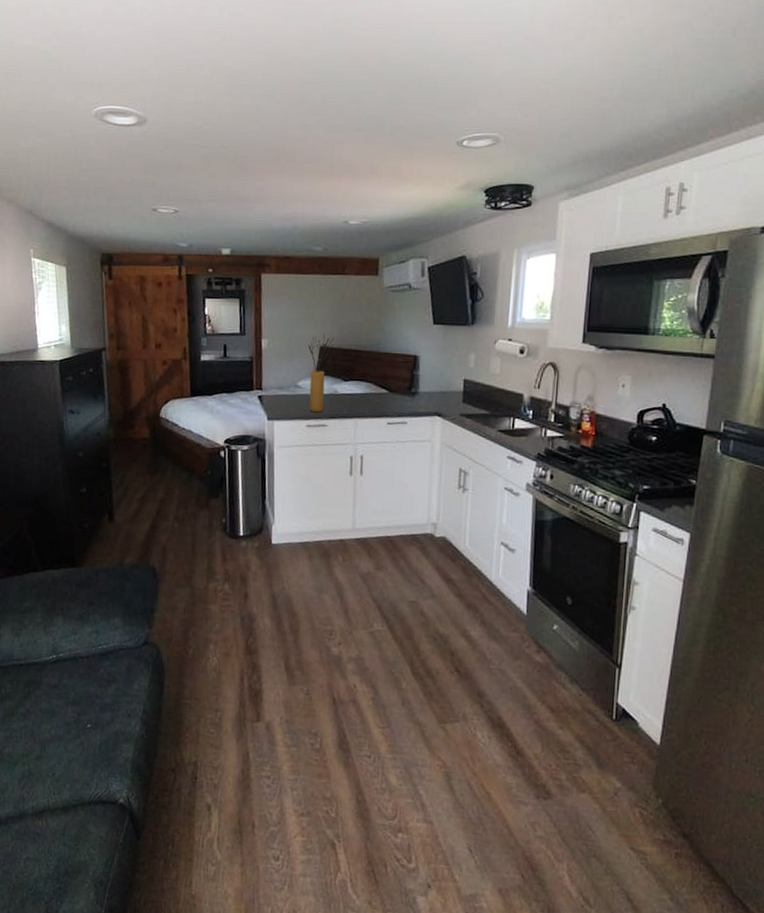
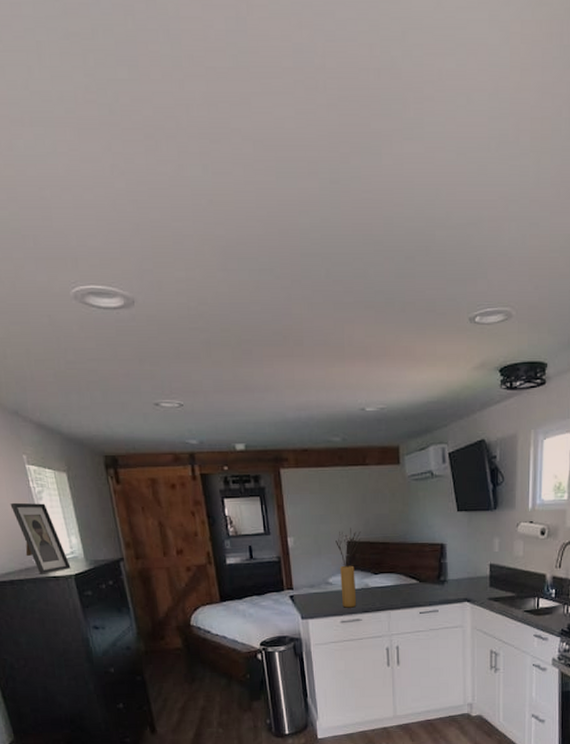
picture frame: none [13,291,57,358] -> present [10,502,71,574]

